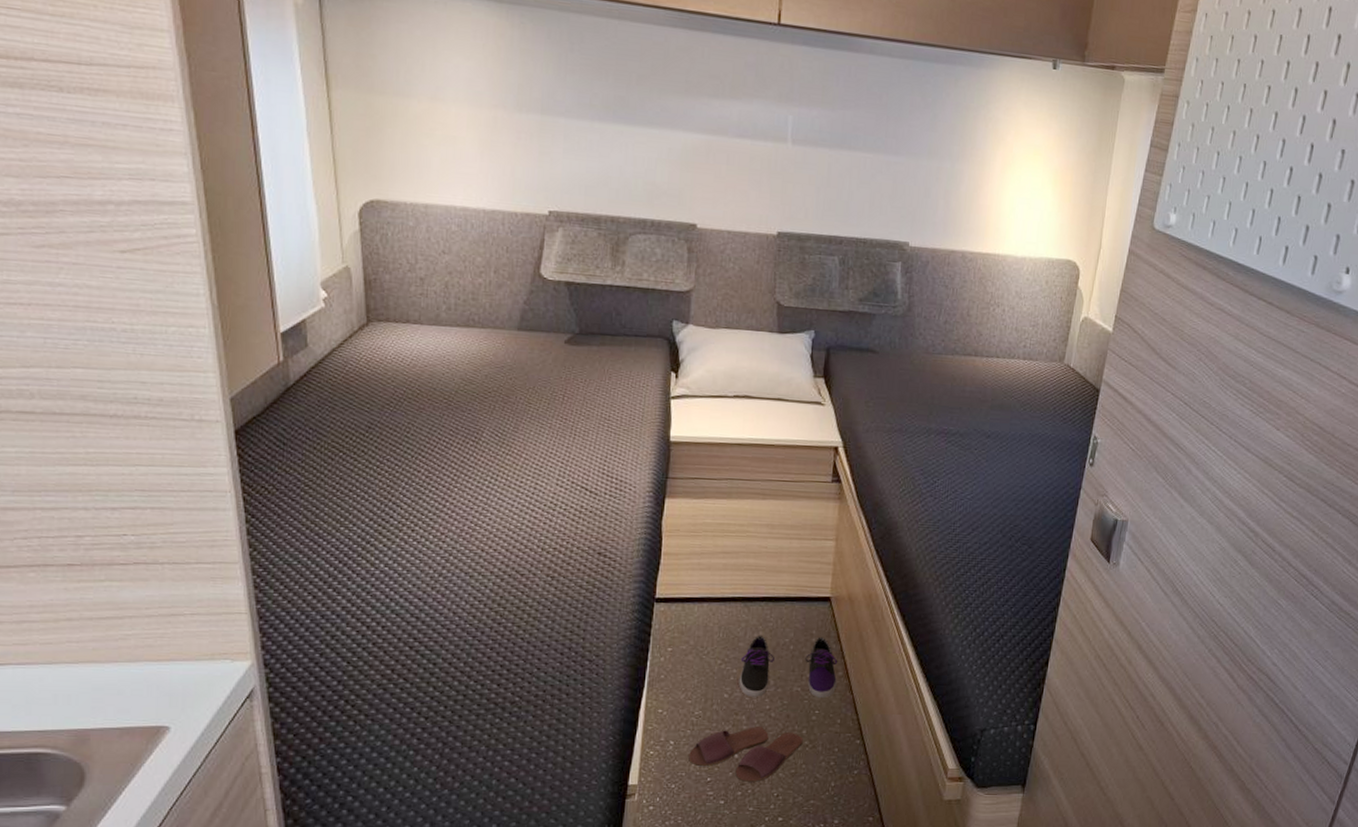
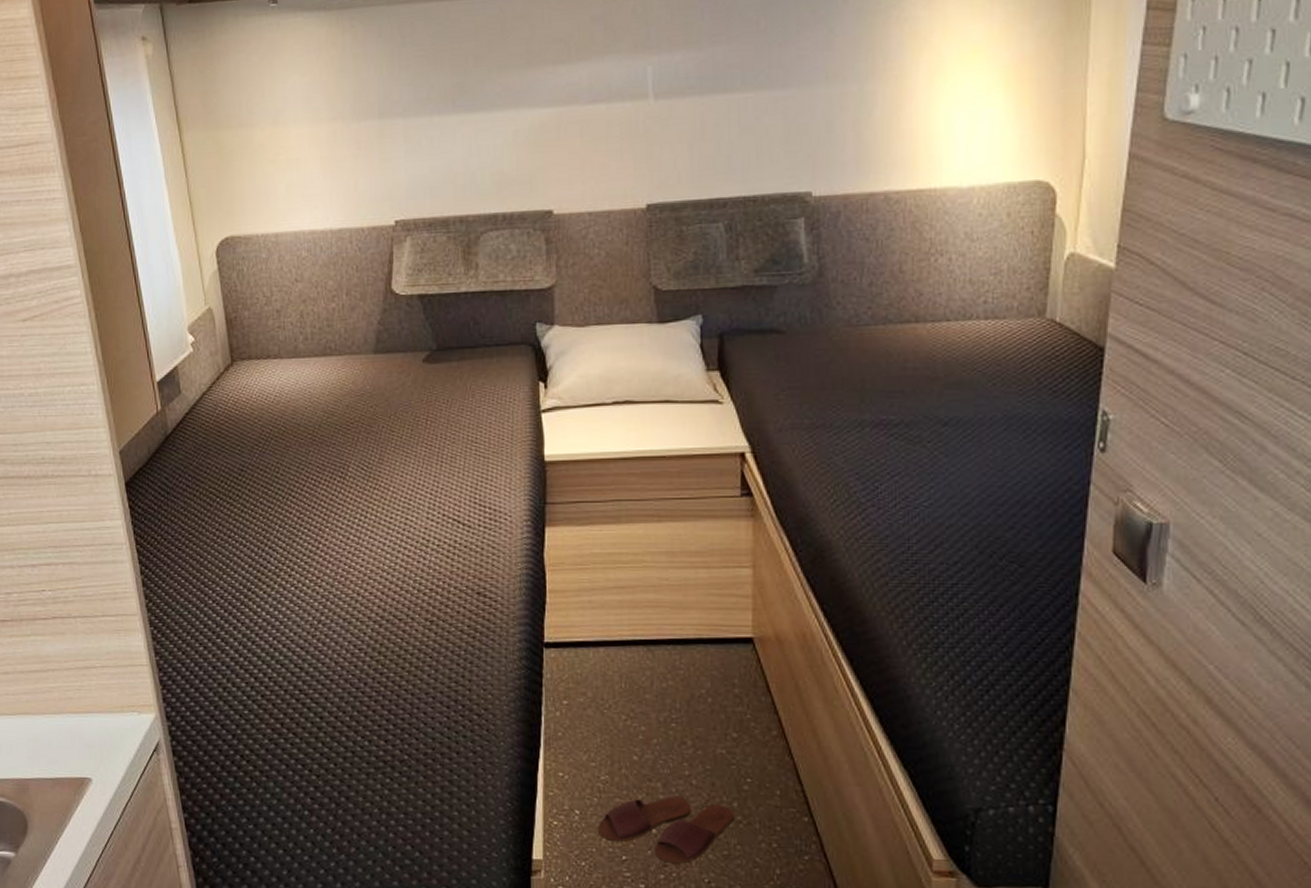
shoe: present [739,636,838,698] -> none [649,686,772,763]

